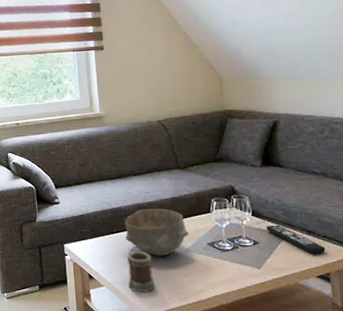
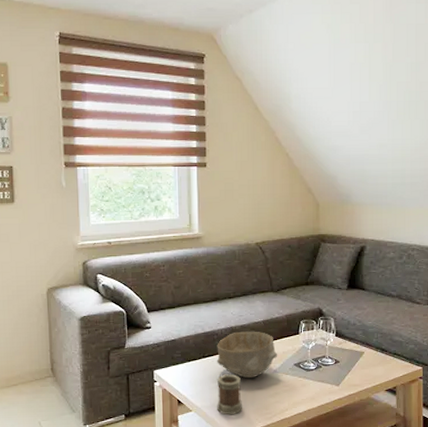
remote control: present [265,225,326,254] -> none [346,344,395,370]

